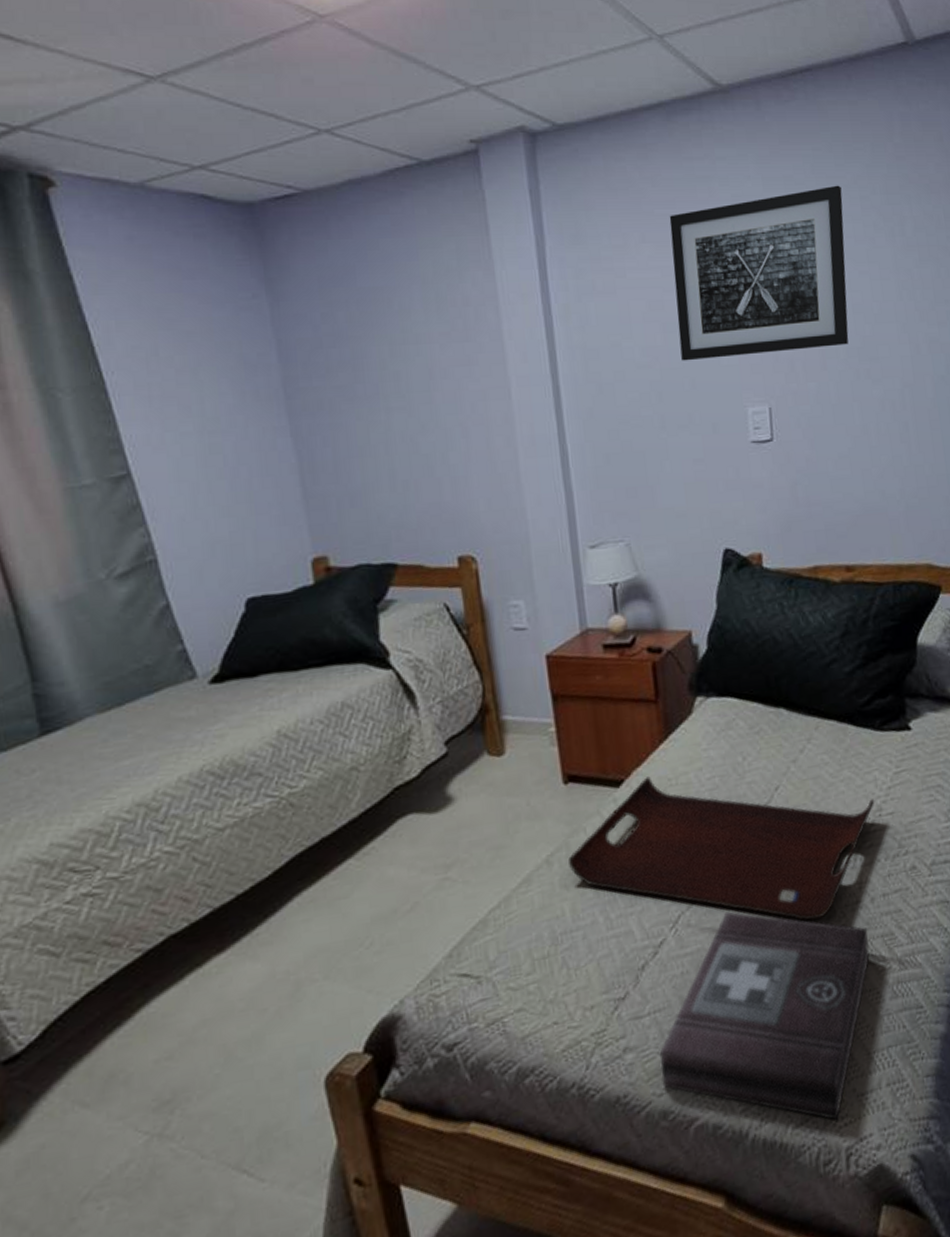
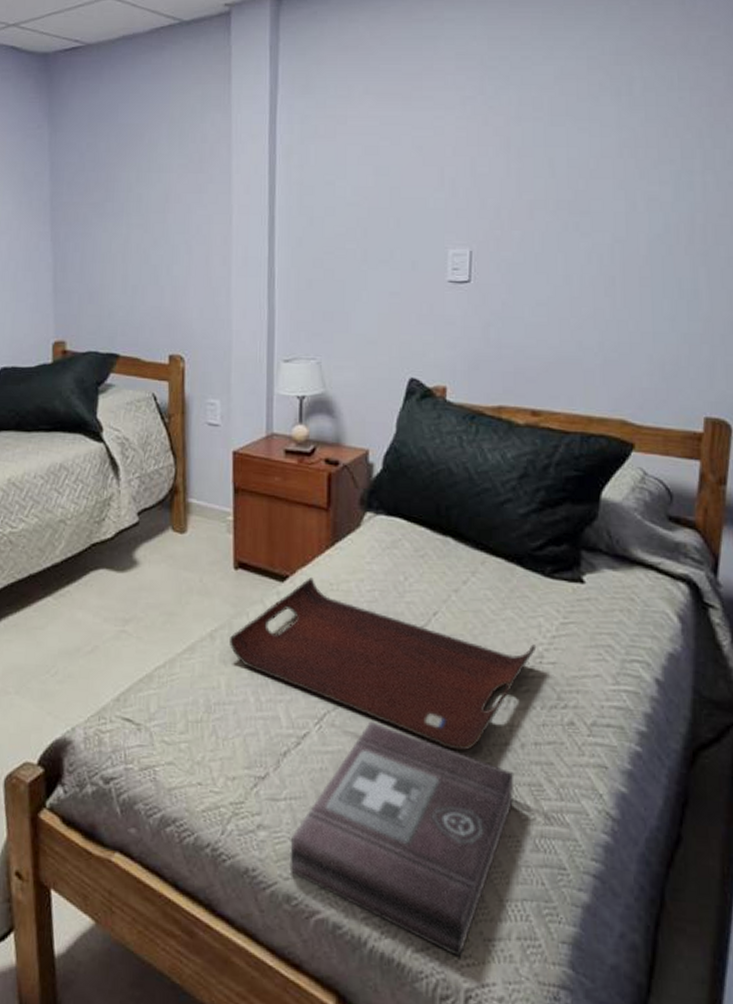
wall art: present [669,185,849,361] -> none [390,45,569,202]

